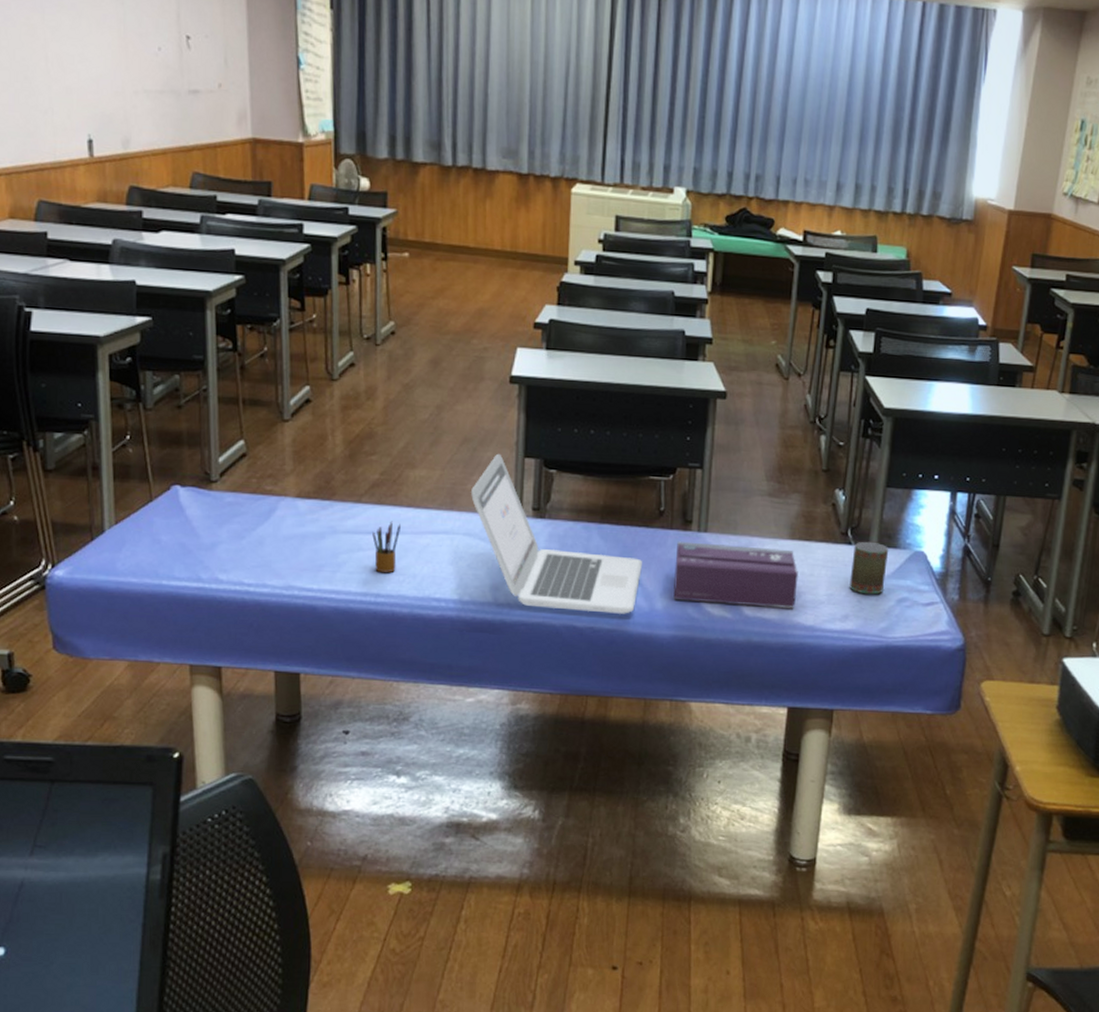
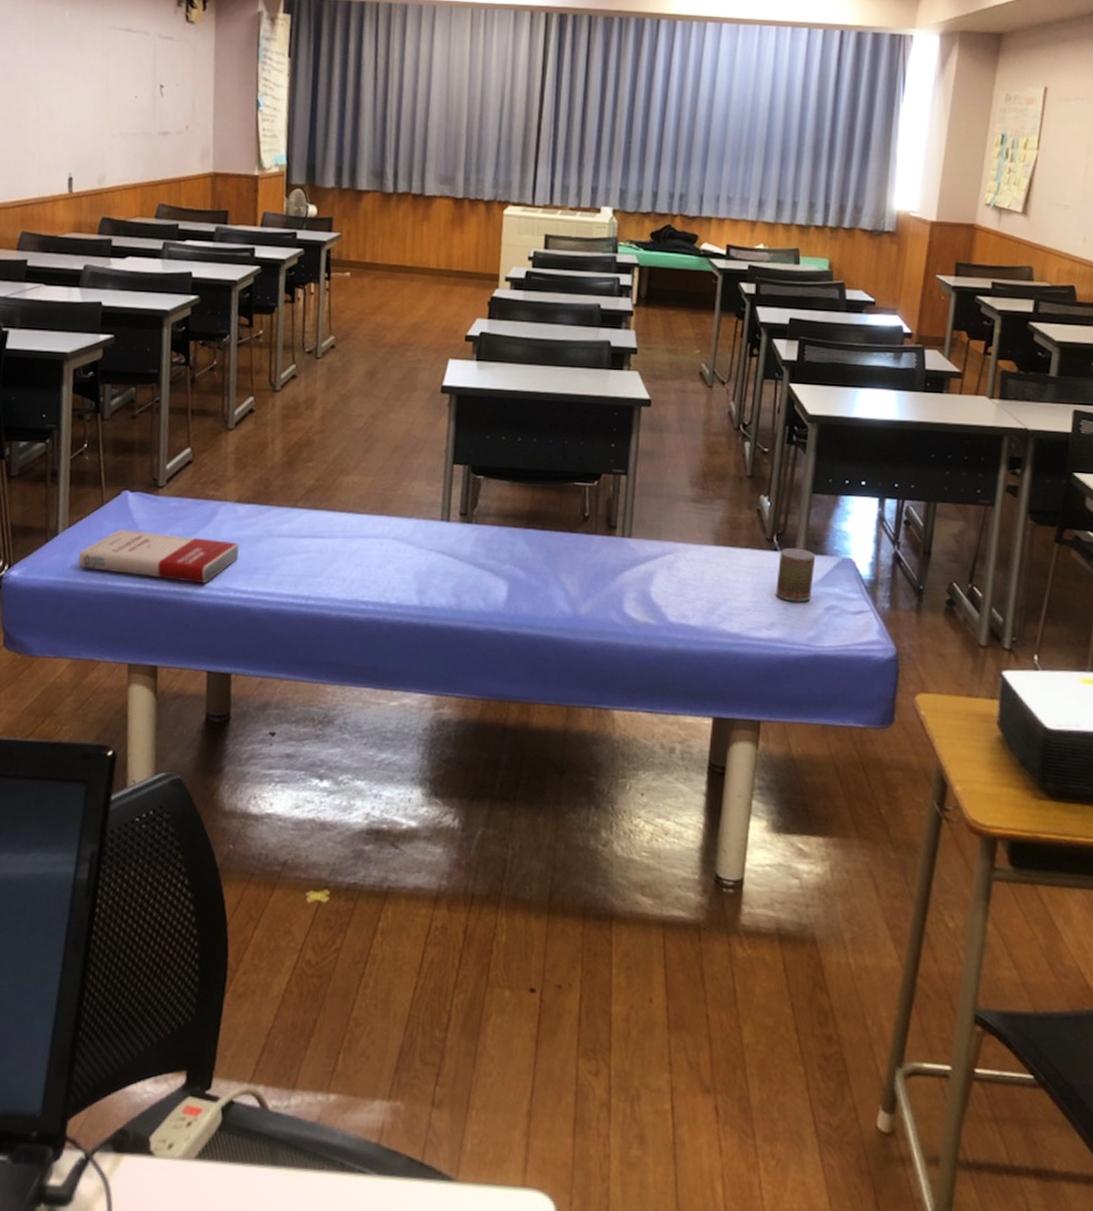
book: none [129,526,302,582] -> present [78,529,239,584]
pencil box: present [372,521,401,573] -> none [305,525,333,576]
laptop: present [471,453,642,614] -> none [401,460,566,619]
tissue box: present [673,541,798,608] -> none [597,546,723,615]

